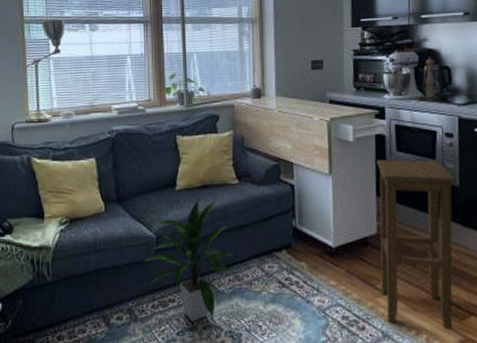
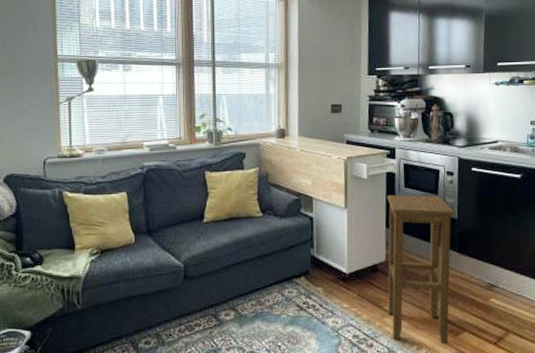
indoor plant: present [143,199,235,321] -> none [171,230,258,344]

